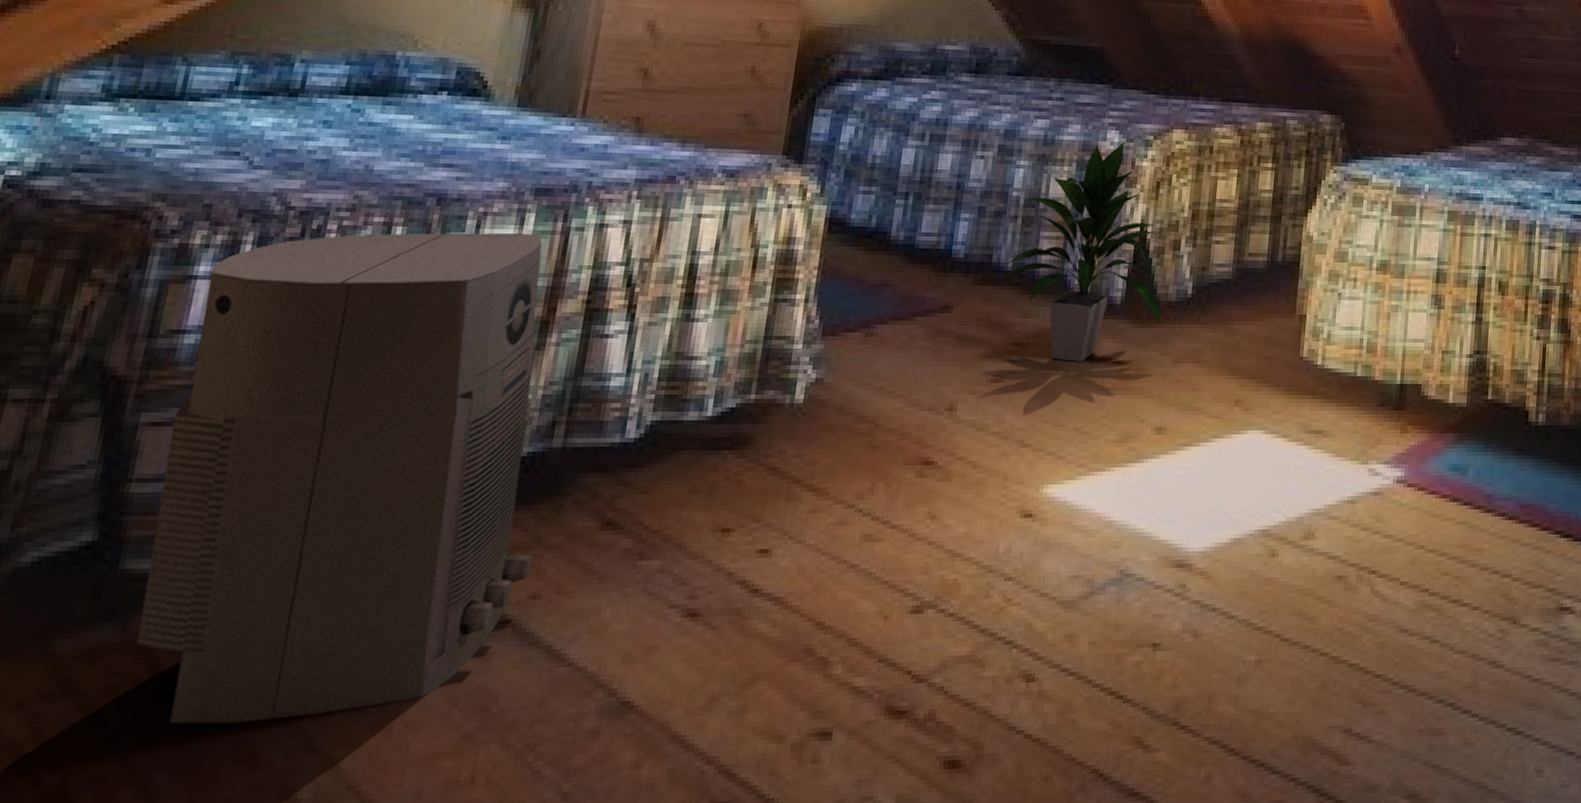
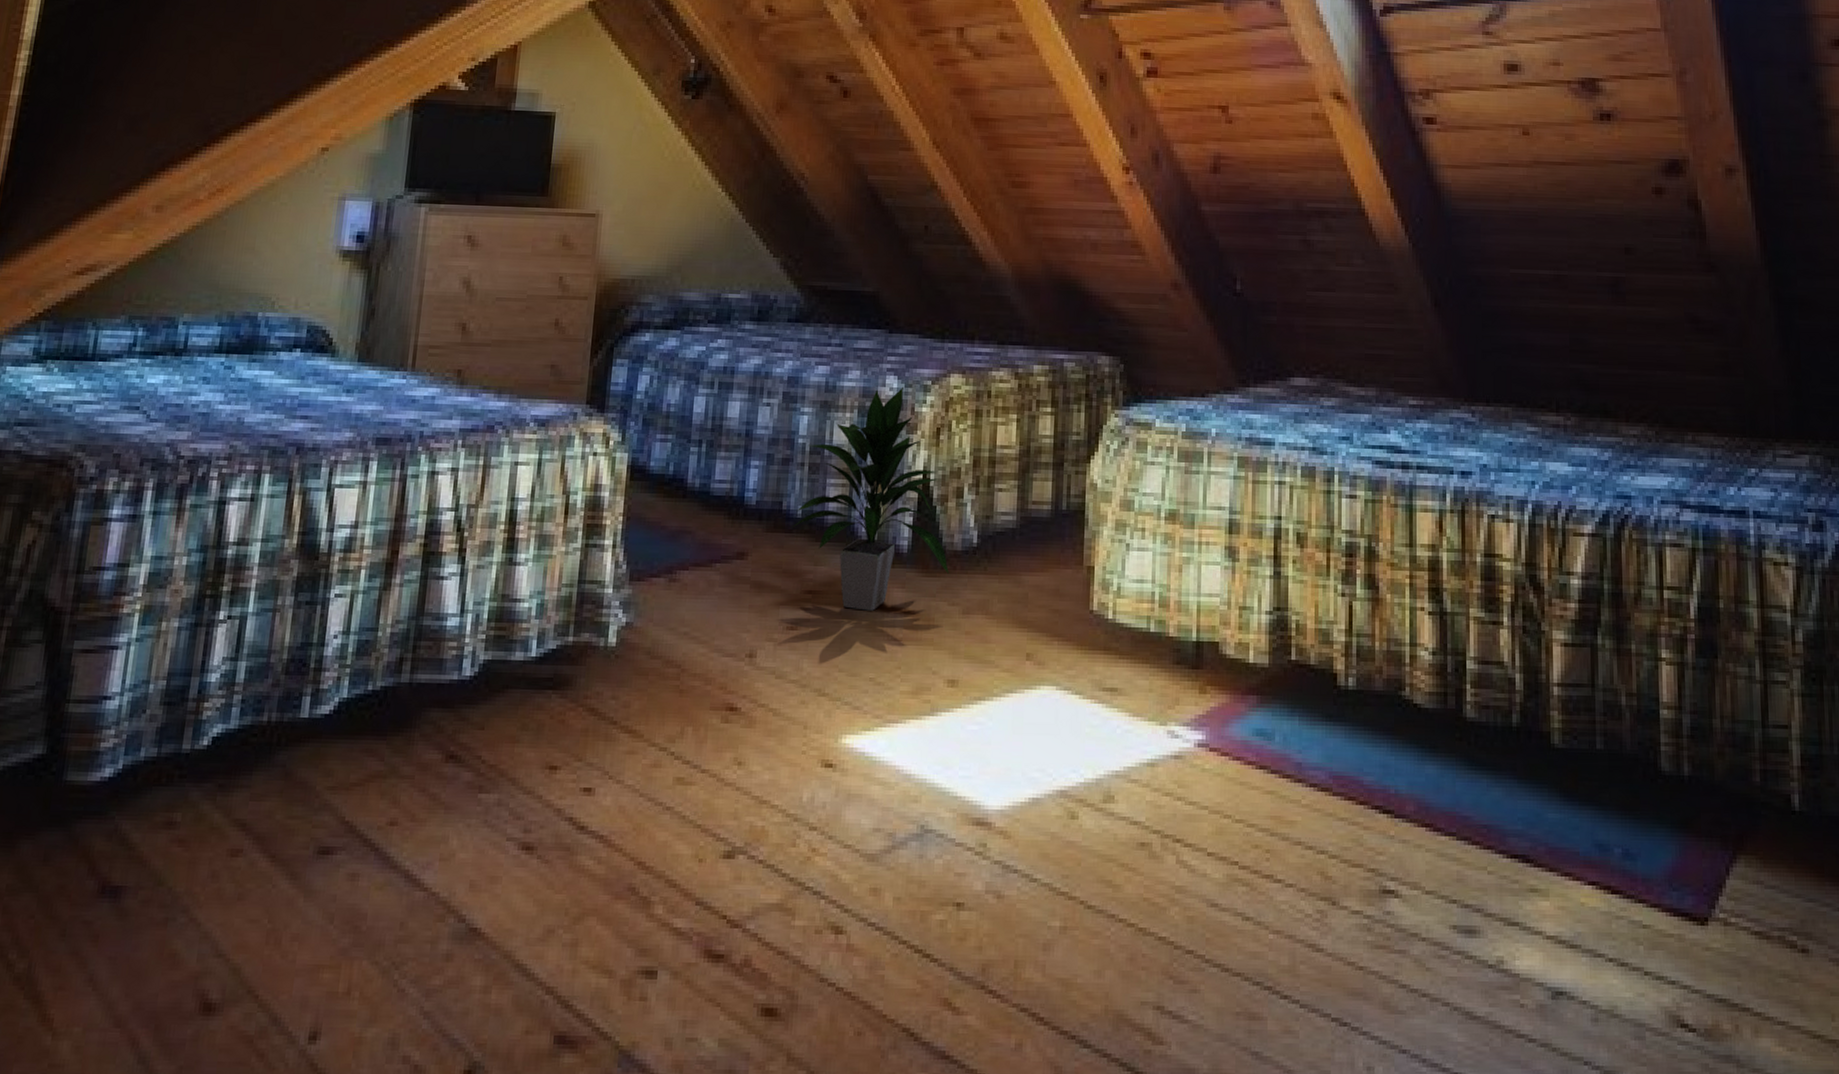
air purifier: present [137,232,543,724] -> none [79,479,390,925]

